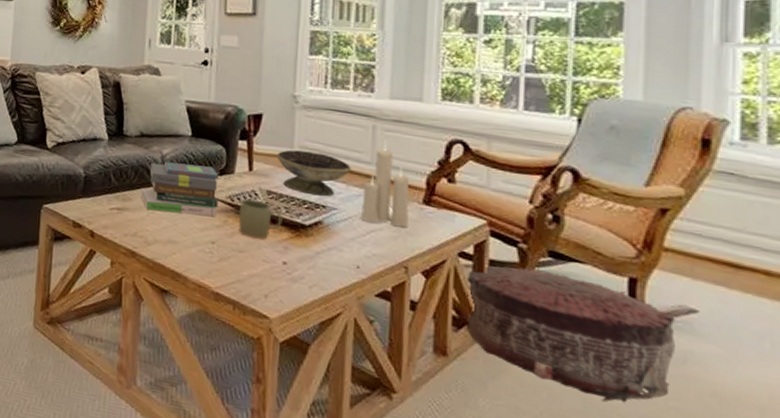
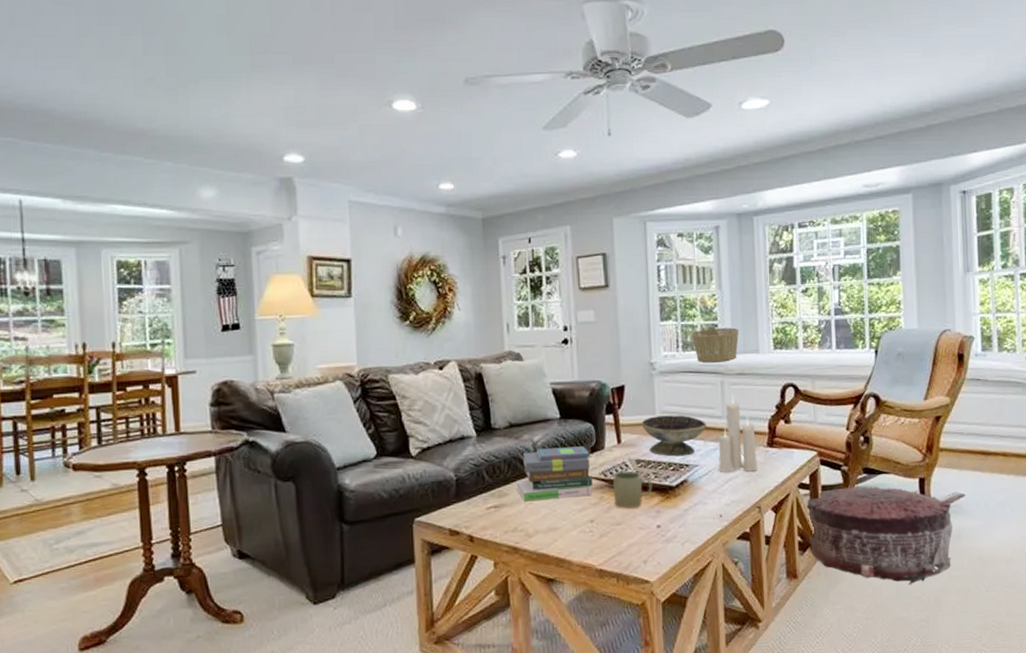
basket: none [342,68,401,106] -> present [690,327,739,363]

